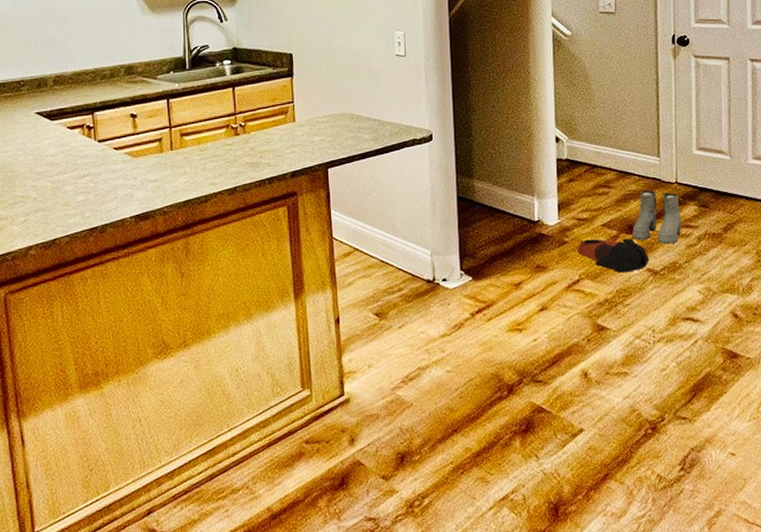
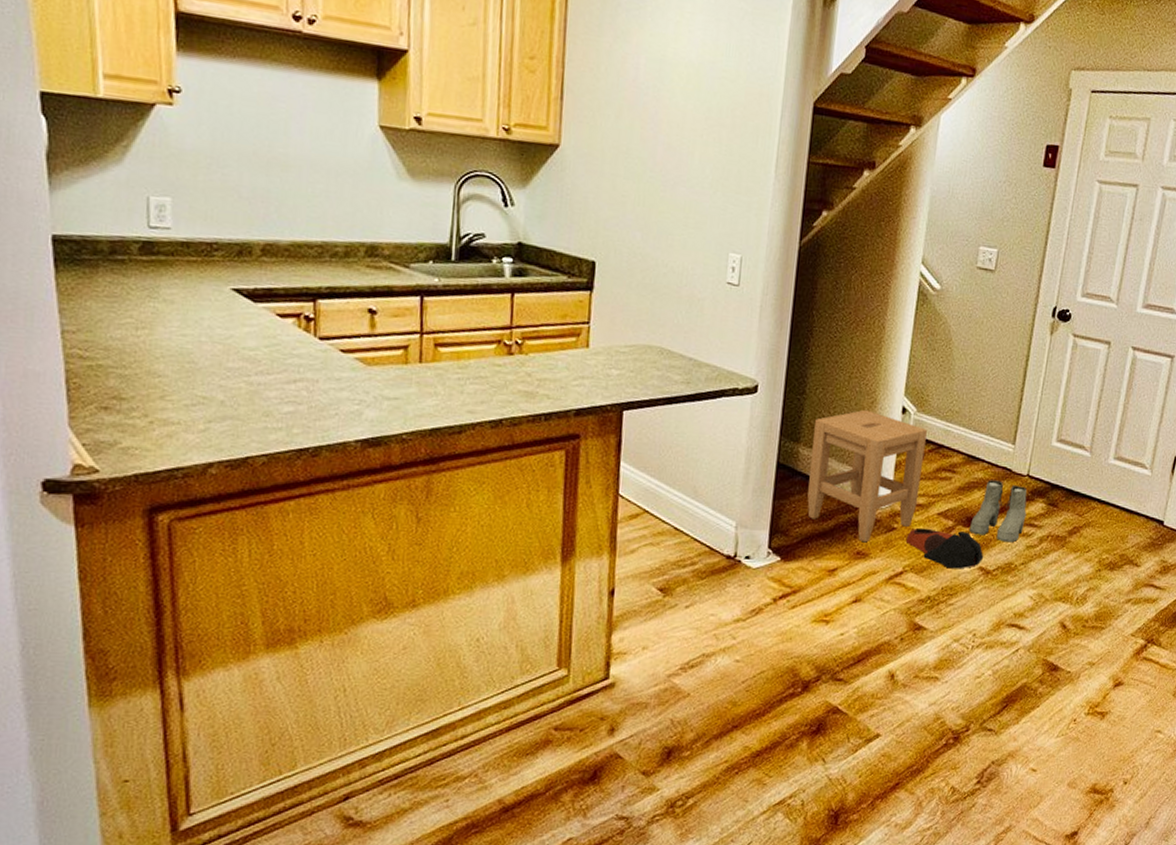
stool: none [484,143,582,257] -> present [807,409,927,543]

